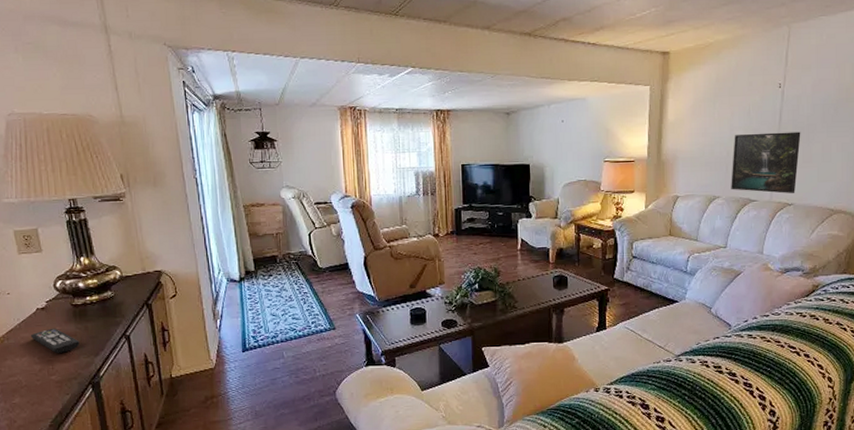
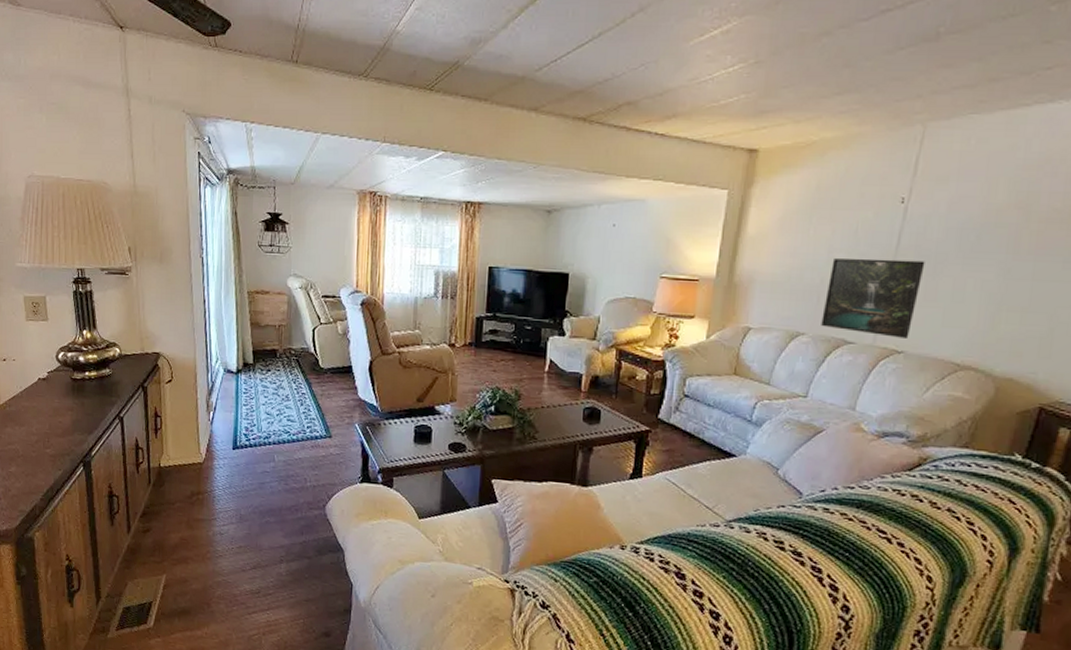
remote control: present [30,328,80,353] -> none [30,400,75,427]

